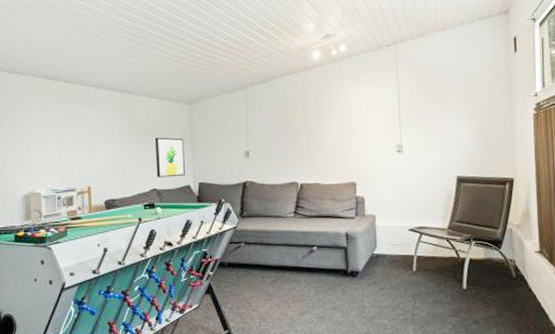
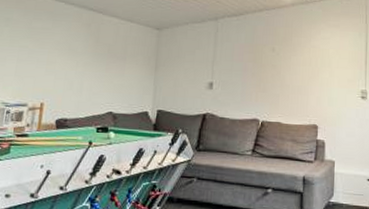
wall art: present [155,137,185,178] -> none [114,59,148,102]

